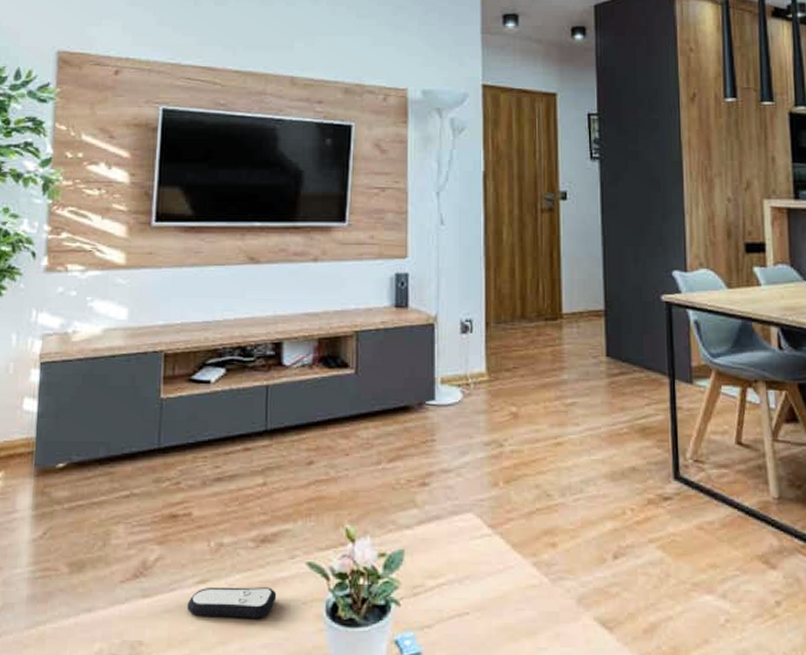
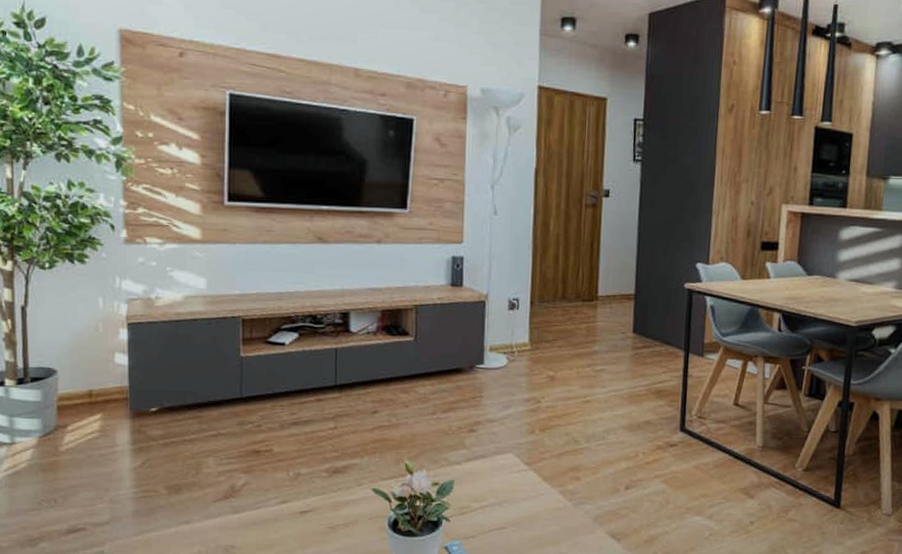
remote control: present [187,587,277,618] -> none [271,506,347,530]

